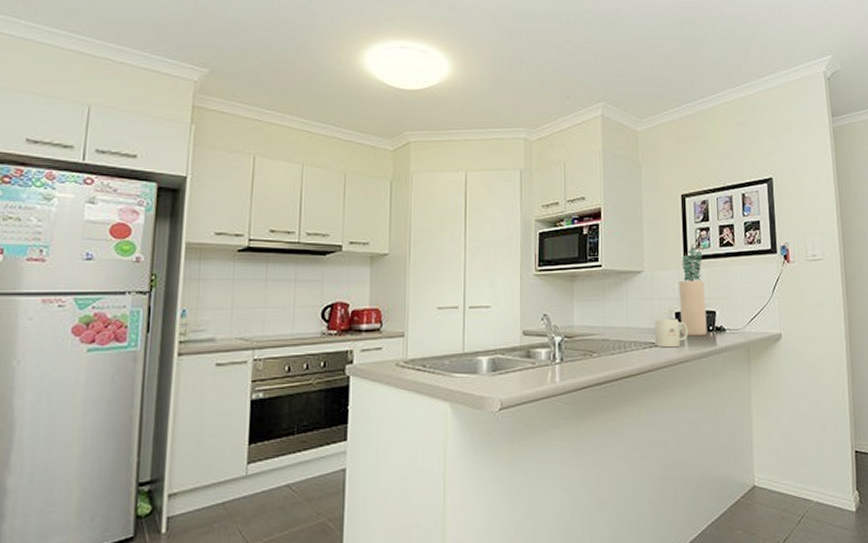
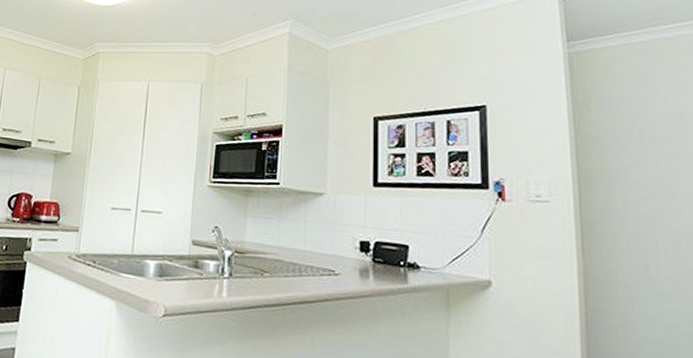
mug: present [654,318,688,348] -> none [334,245,374,280]
vase: present [678,243,707,337] -> none [365,169,397,272]

